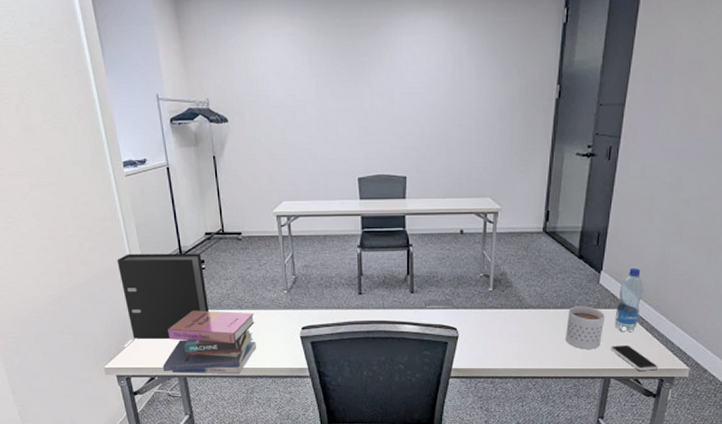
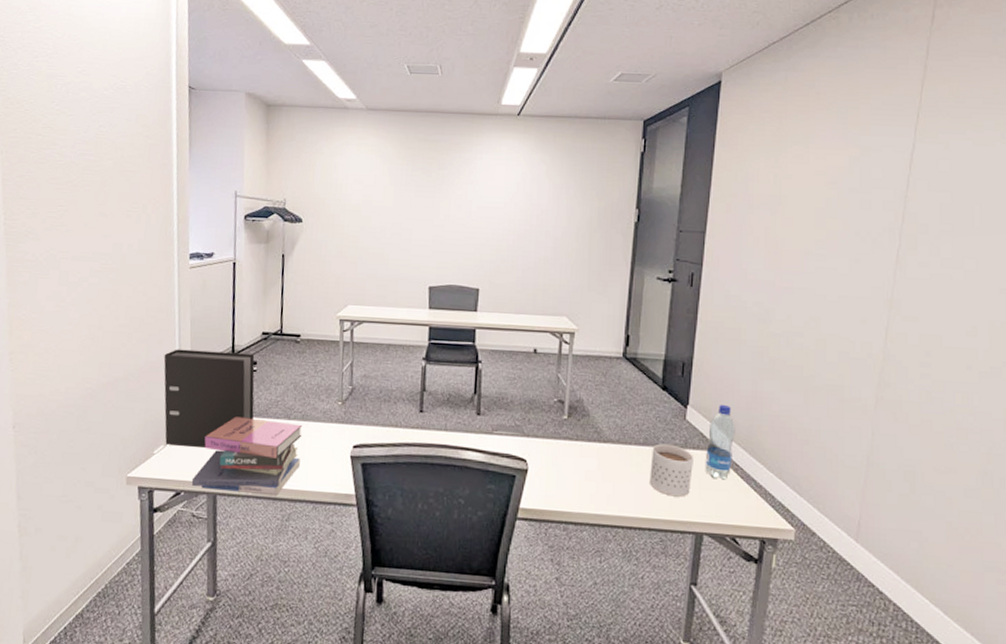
smartphone: present [610,345,659,371] -> none [701,494,759,529]

